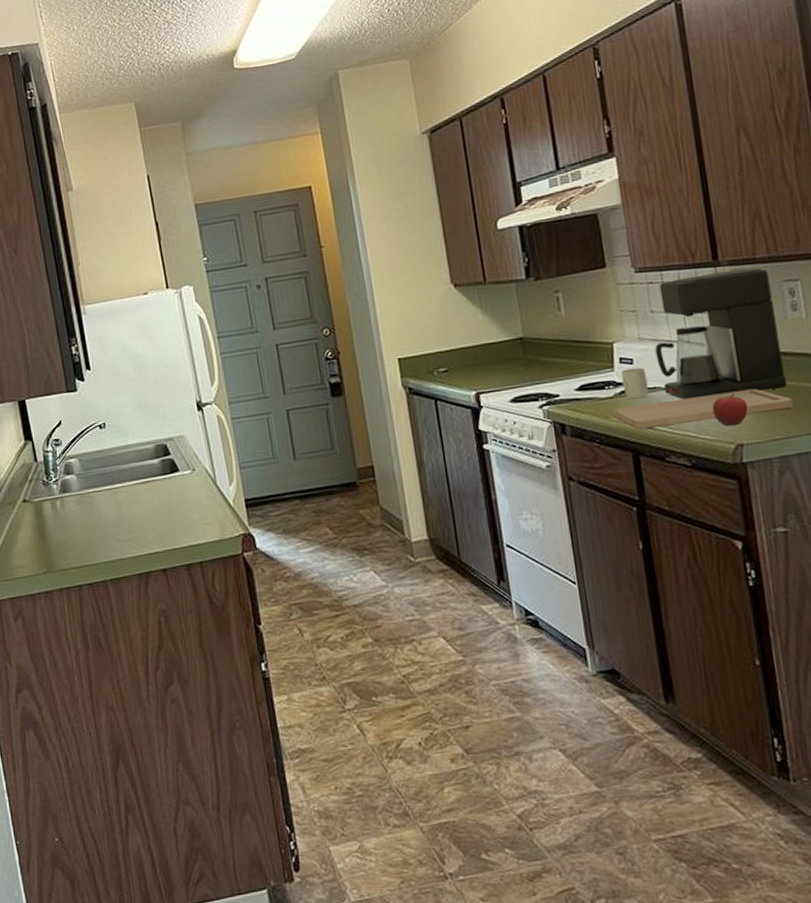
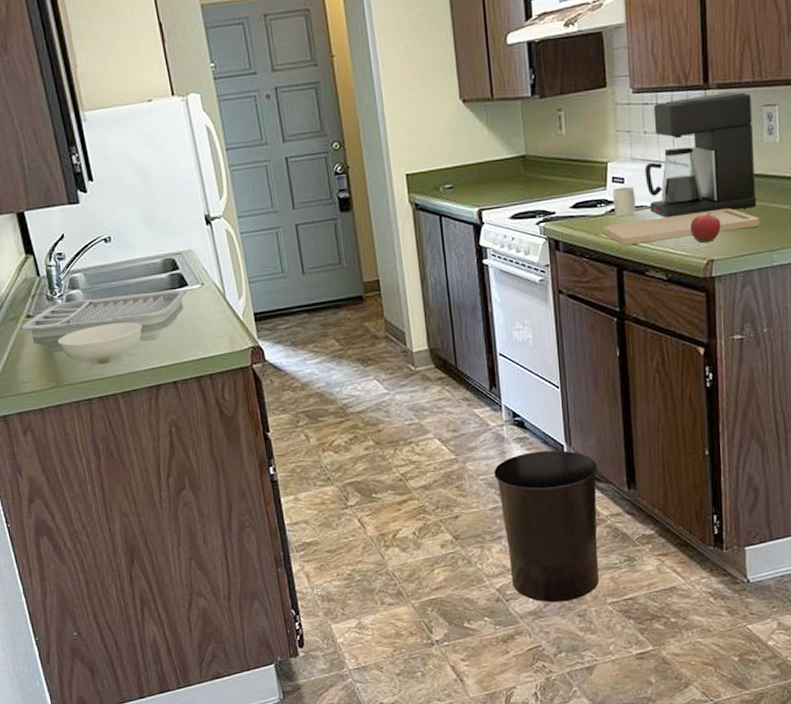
dish rack: none [18,474,178,538] -> present [22,289,187,353]
bowl: none [51,507,134,551] -> present [57,322,142,366]
waste bin: none [507,654,639,835] -> present [494,450,599,603]

